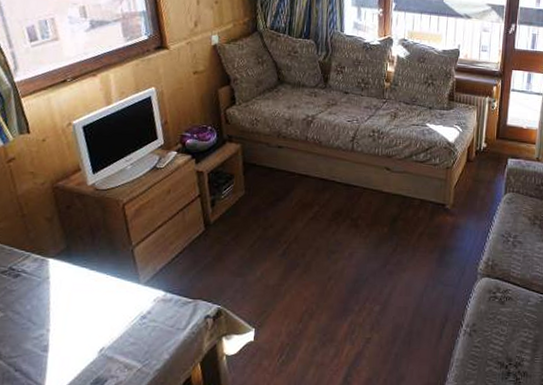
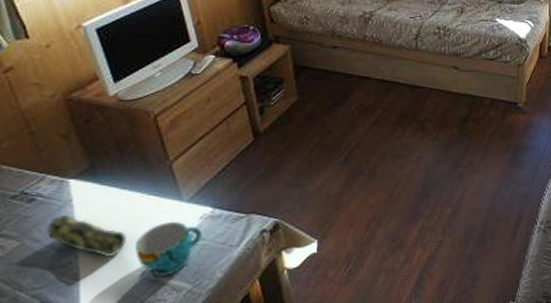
pencil case: none [26,291,91,333] -> present [47,215,128,258]
cup: none [96,302,154,354] -> present [135,221,202,277]

